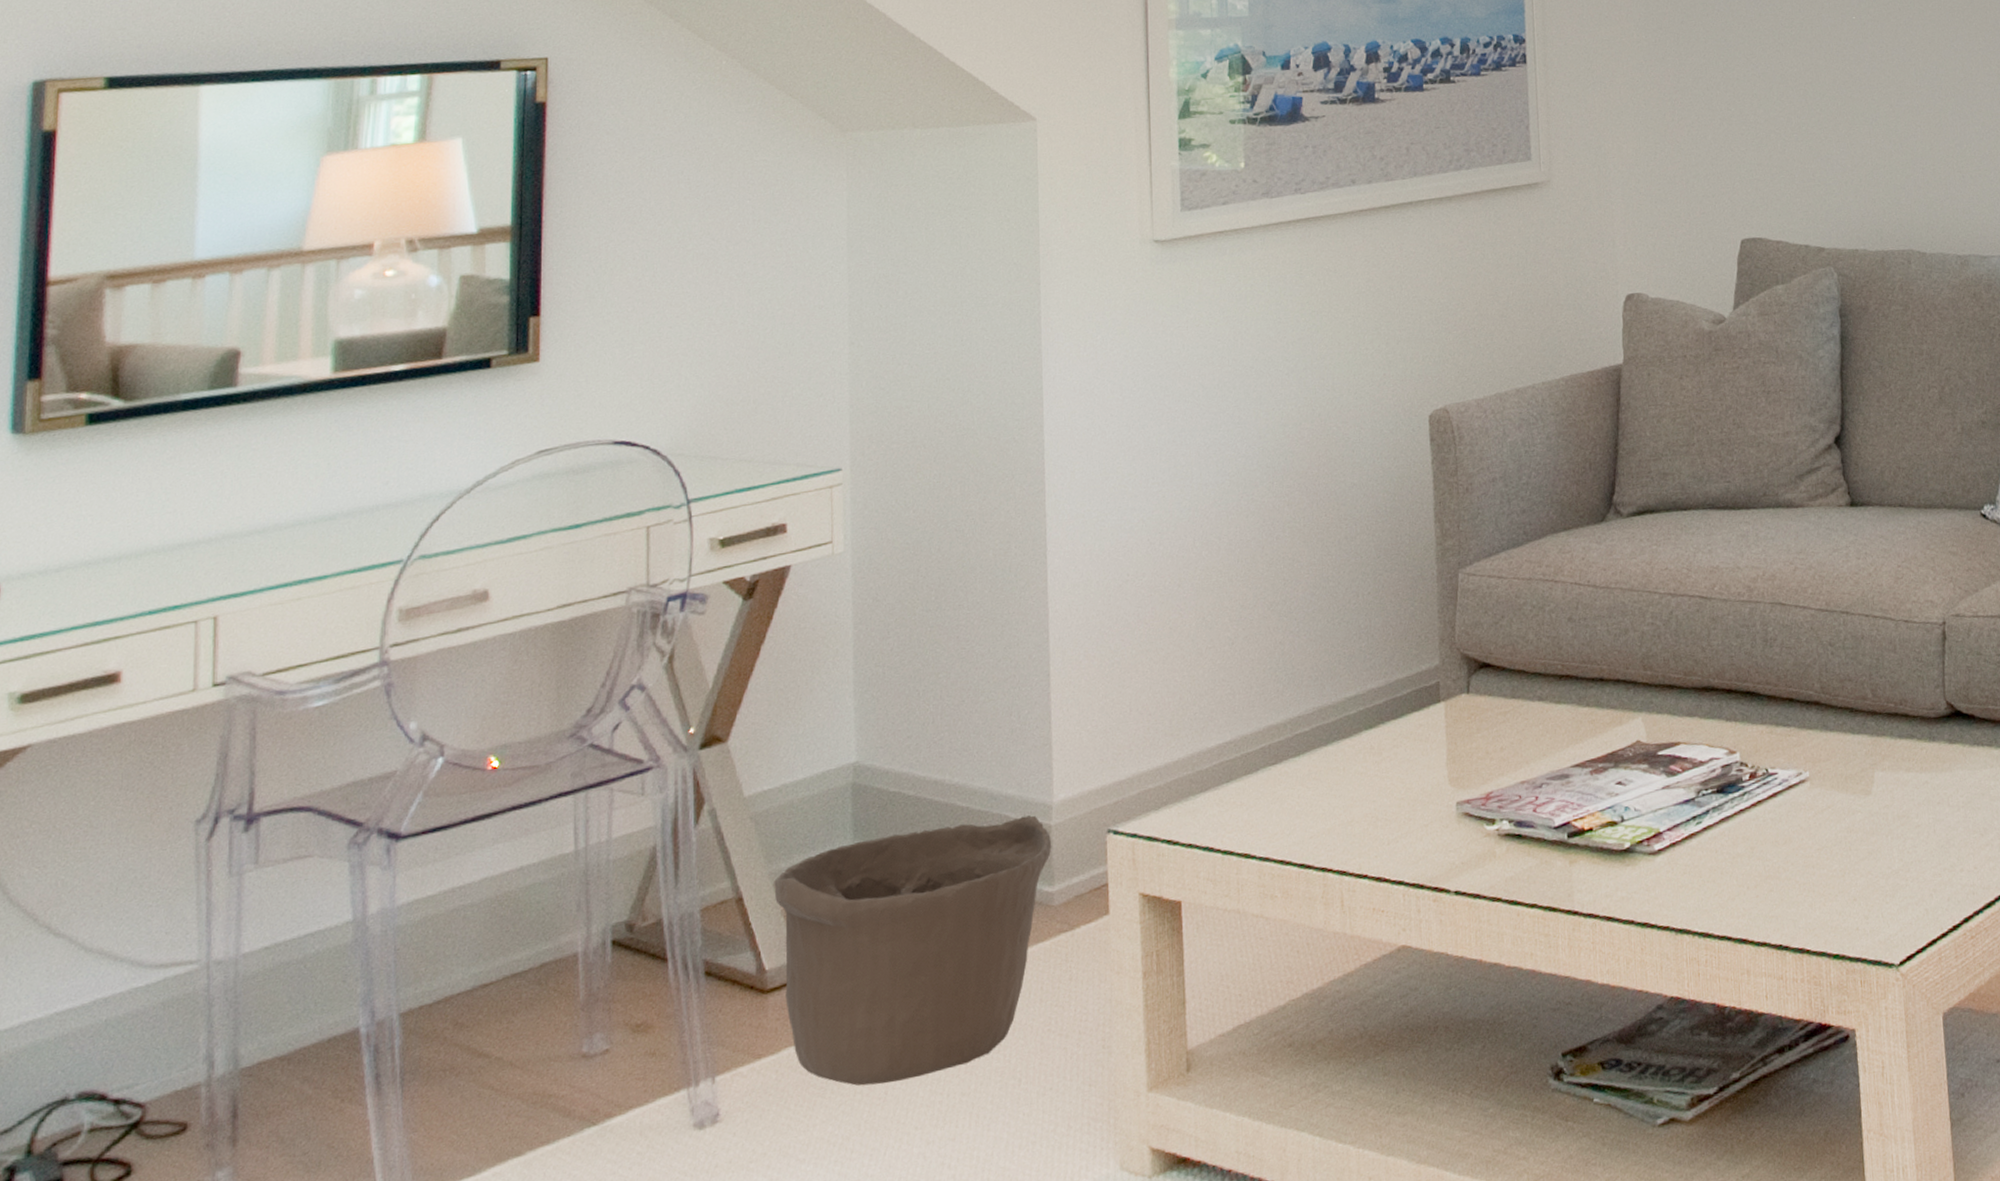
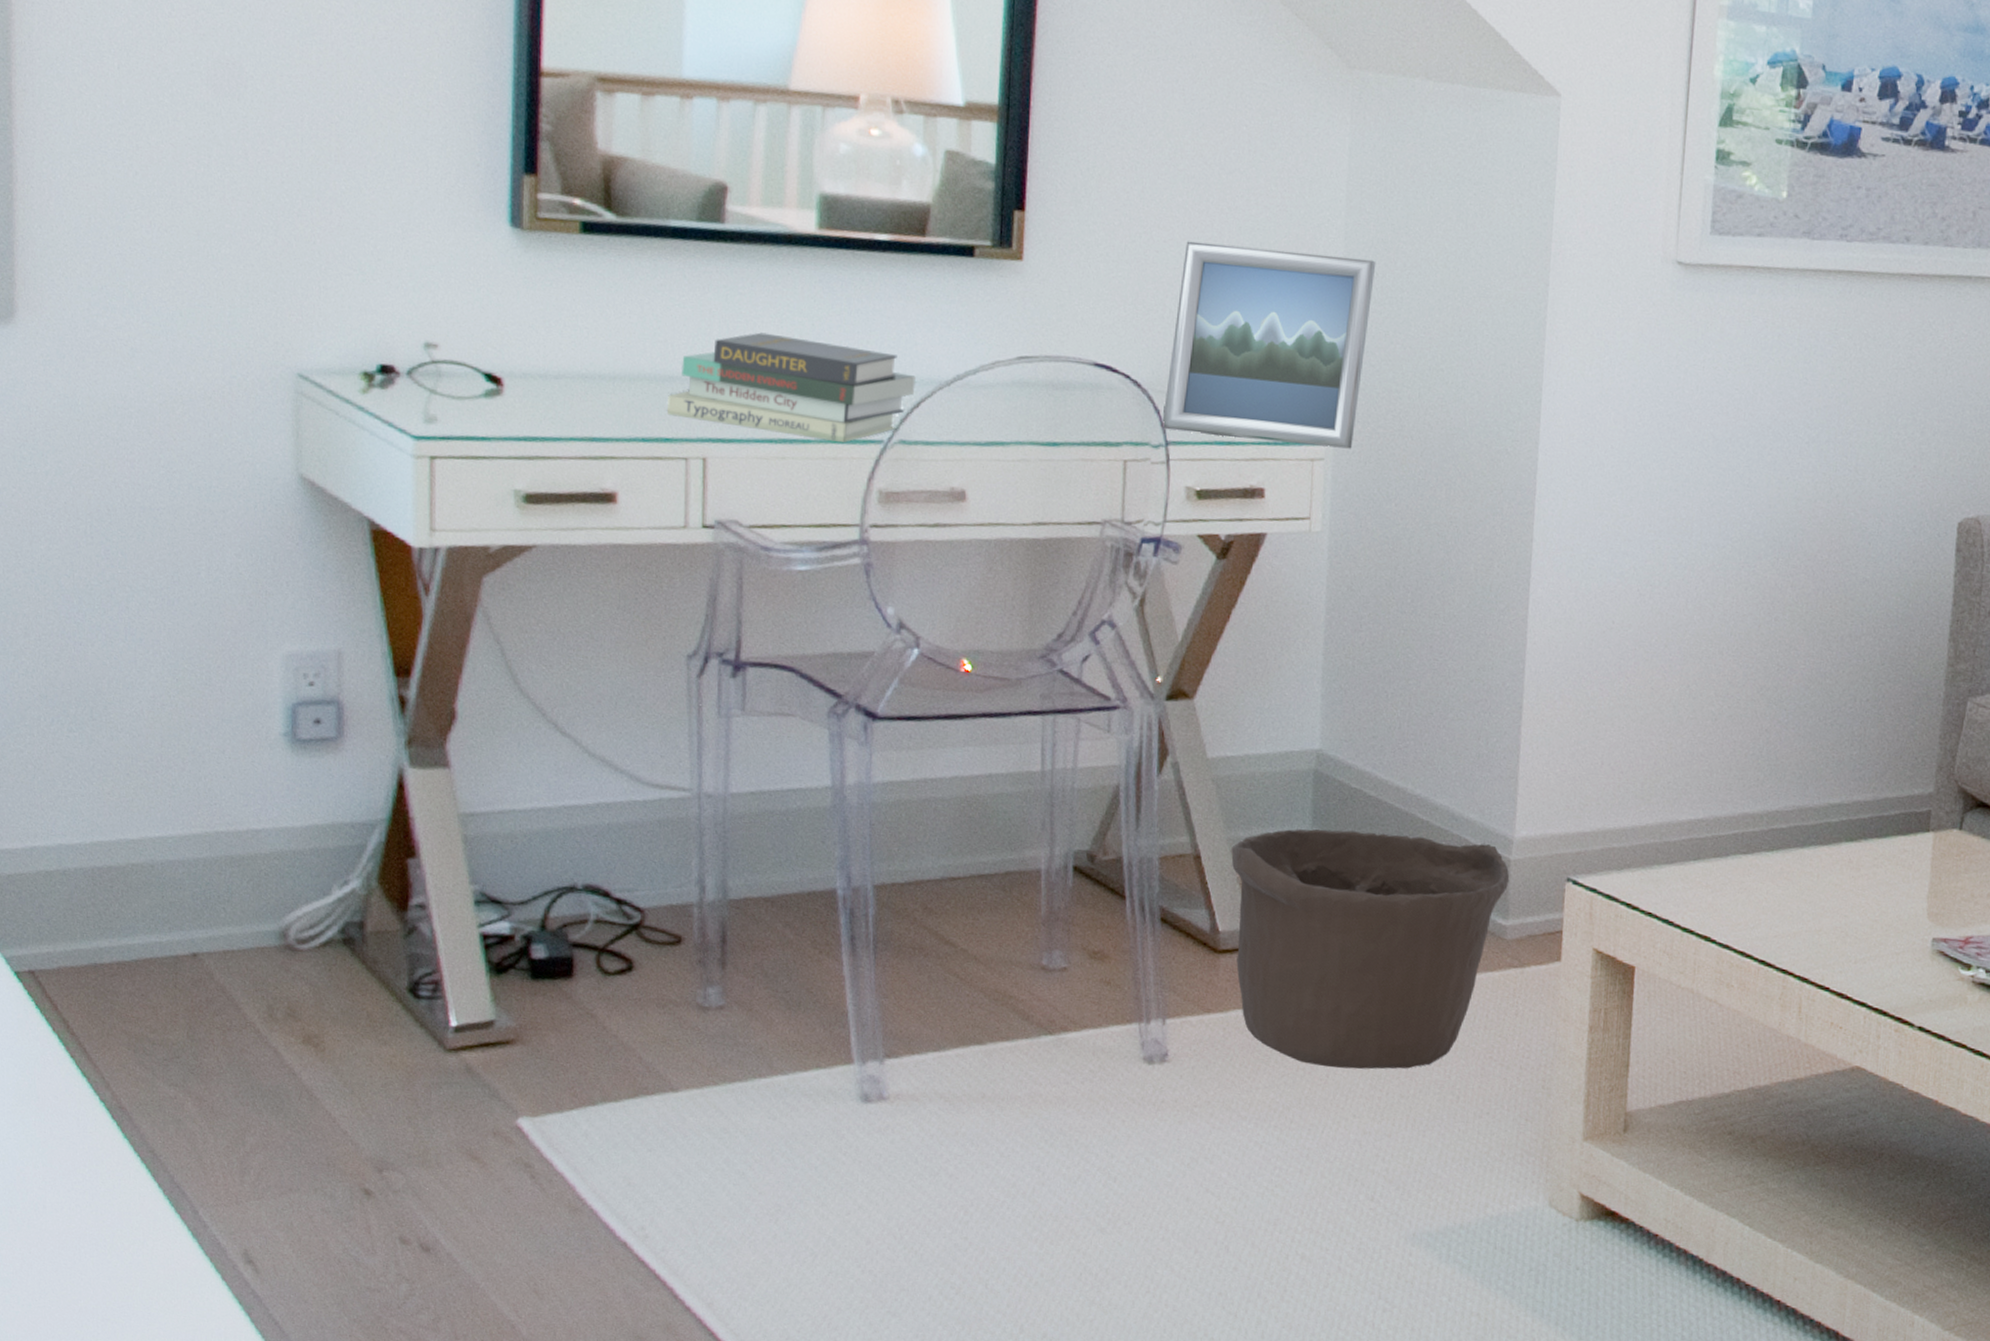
books: none [176,475,435,583] -> present [668,332,916,443]
picture frame: none [682,294,880,489] -> present [1161,241,1376,449]

